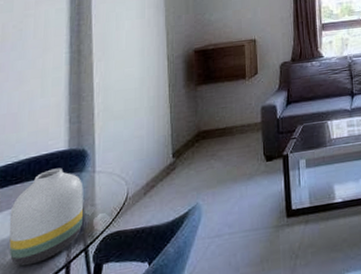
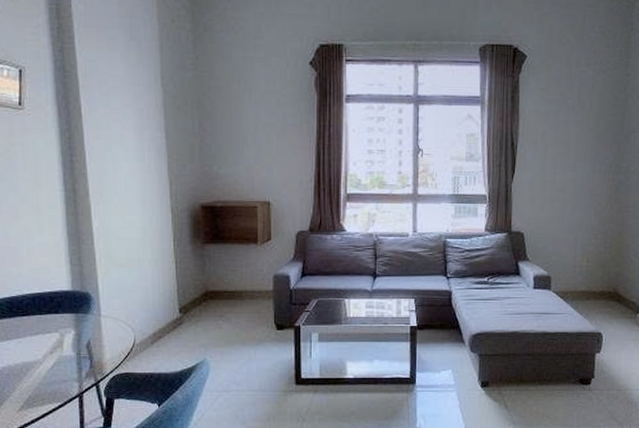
vase: present [9,167,84,266] -> none [20,307,93,390]

